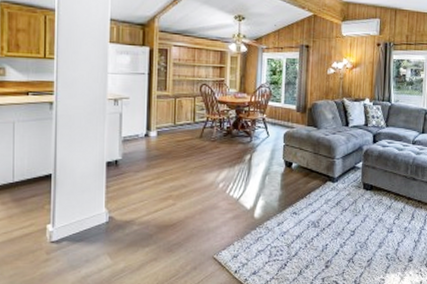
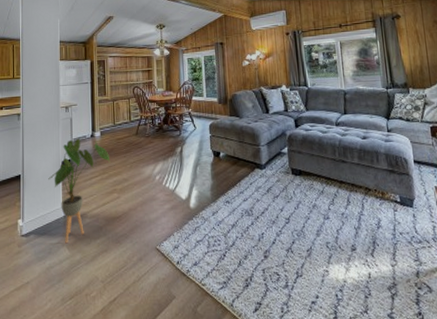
house plant: none [88,137,166,252] -> present [48,138,109,244]

